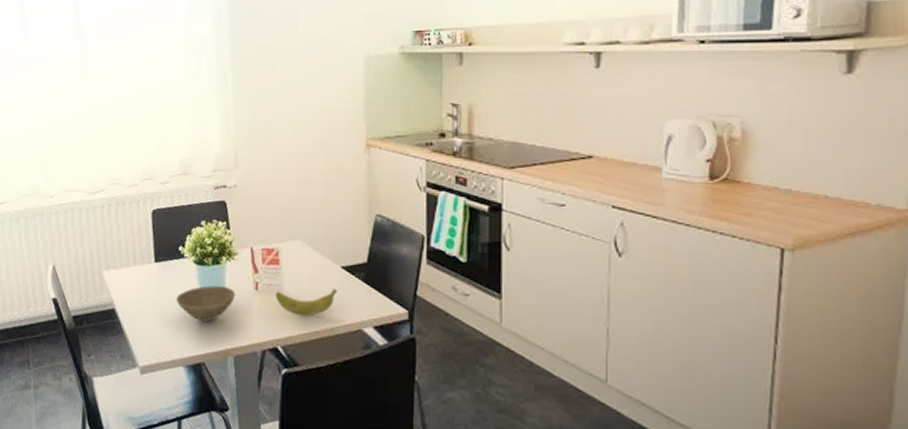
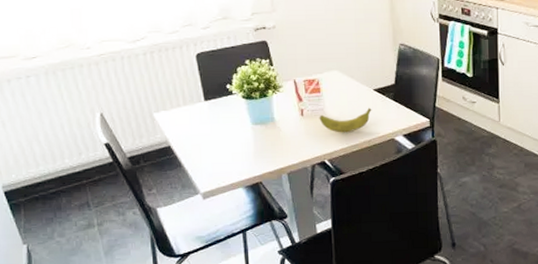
bowl: present [176,285,235,322] -> none [229,116,284,148]

